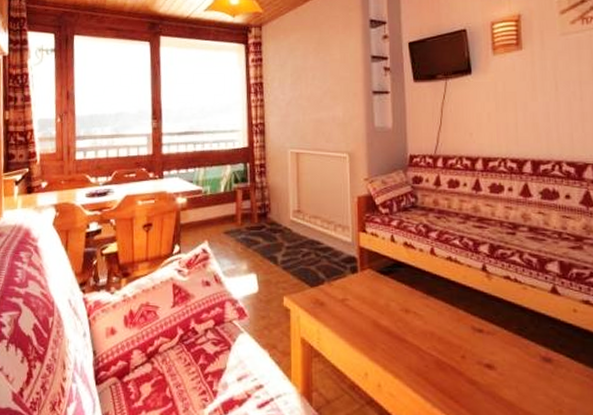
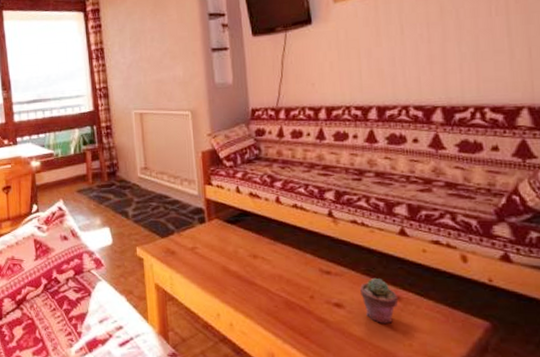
potted succulent: none [512,338,550,387] -> present [360,279,399,324]

